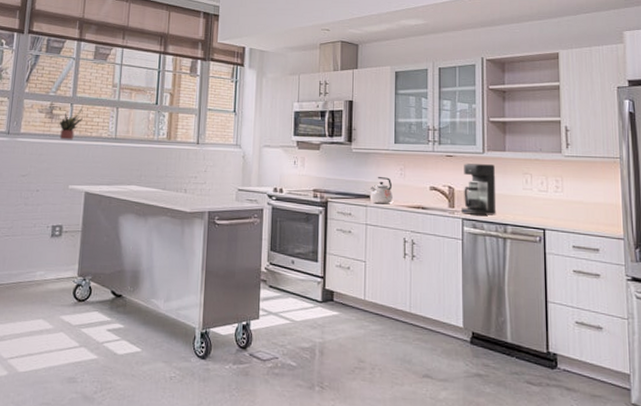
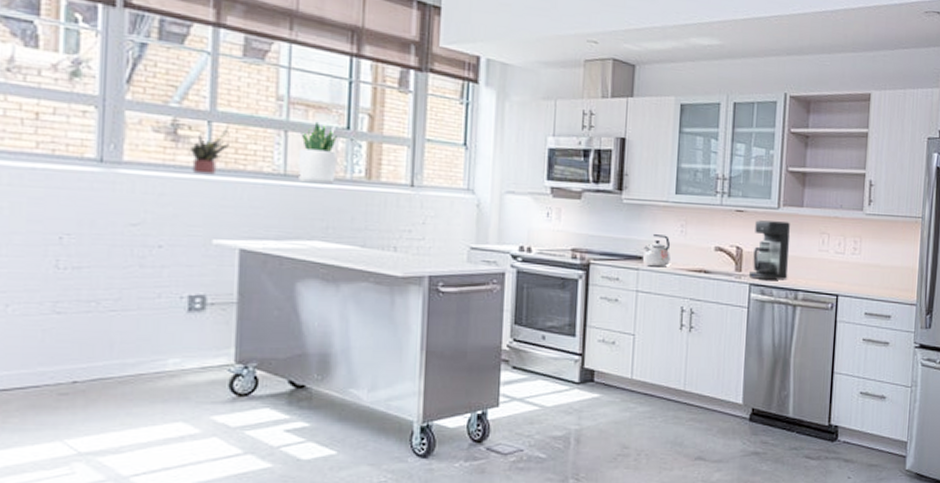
planter: none [124,100,150,144] -> present [297,121,338,185]

